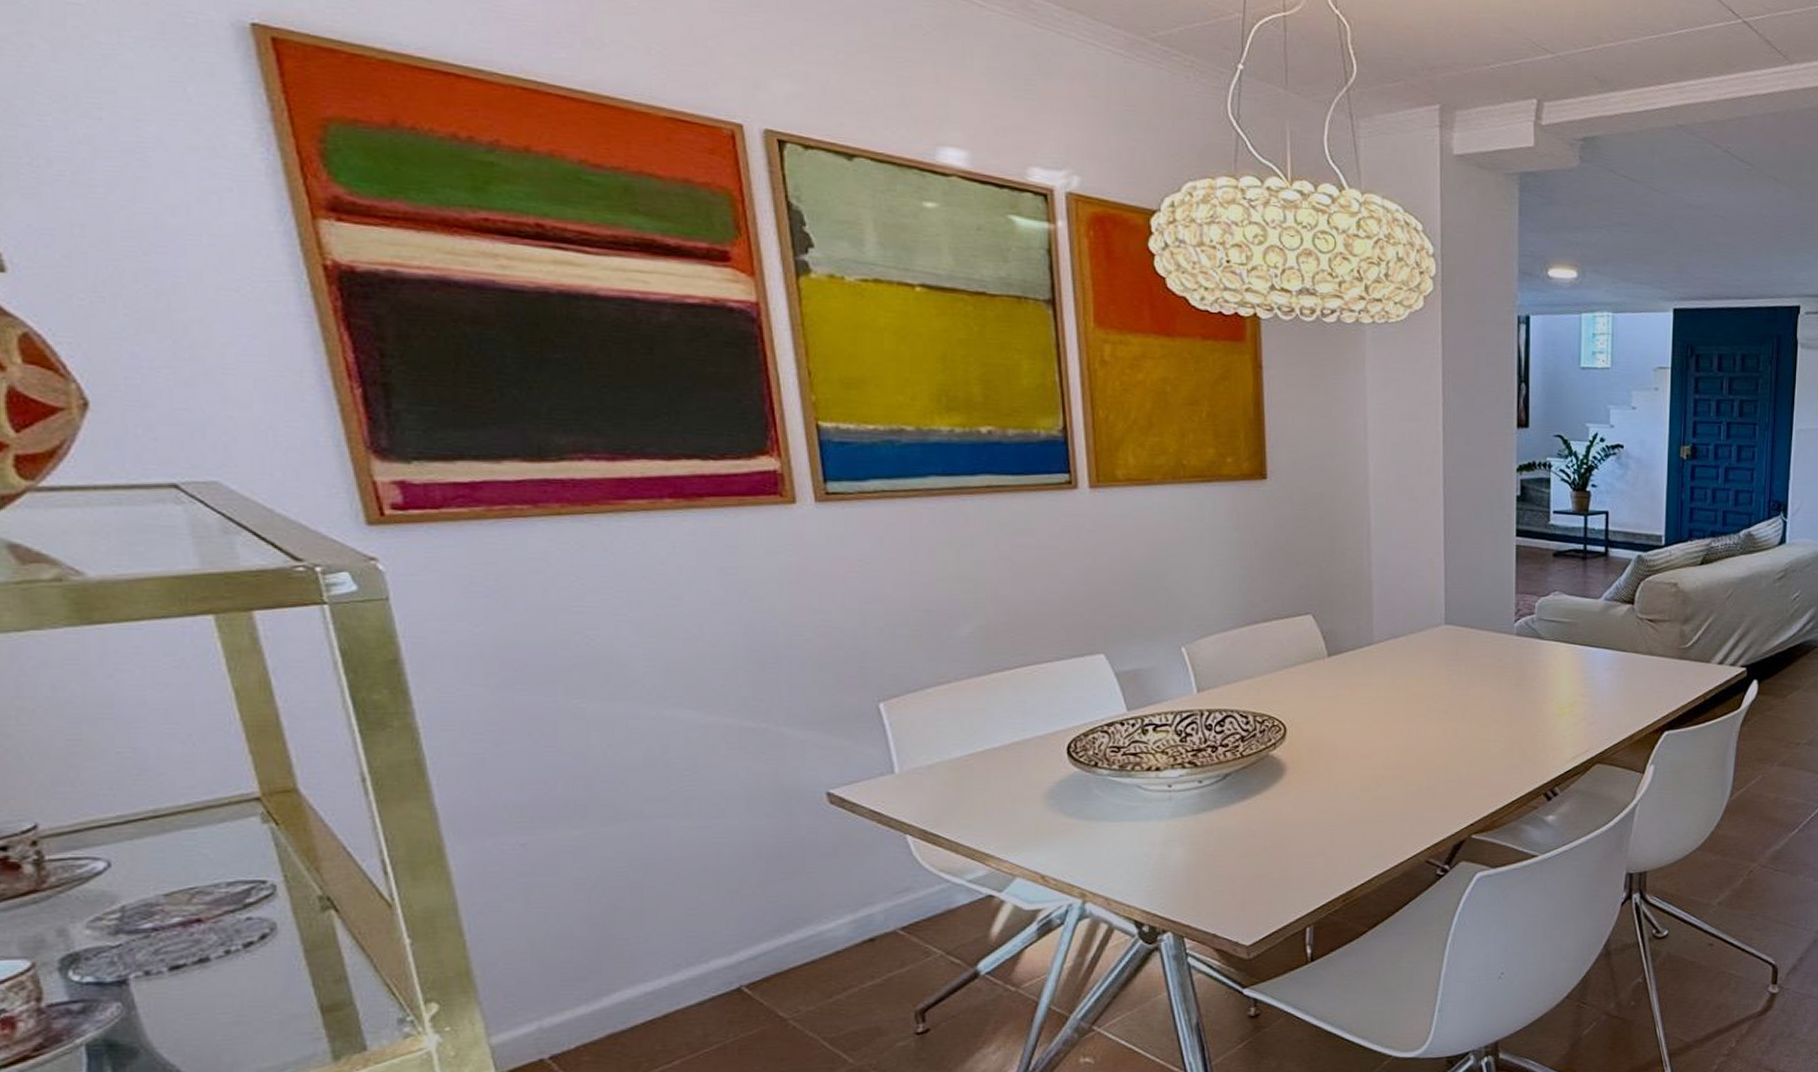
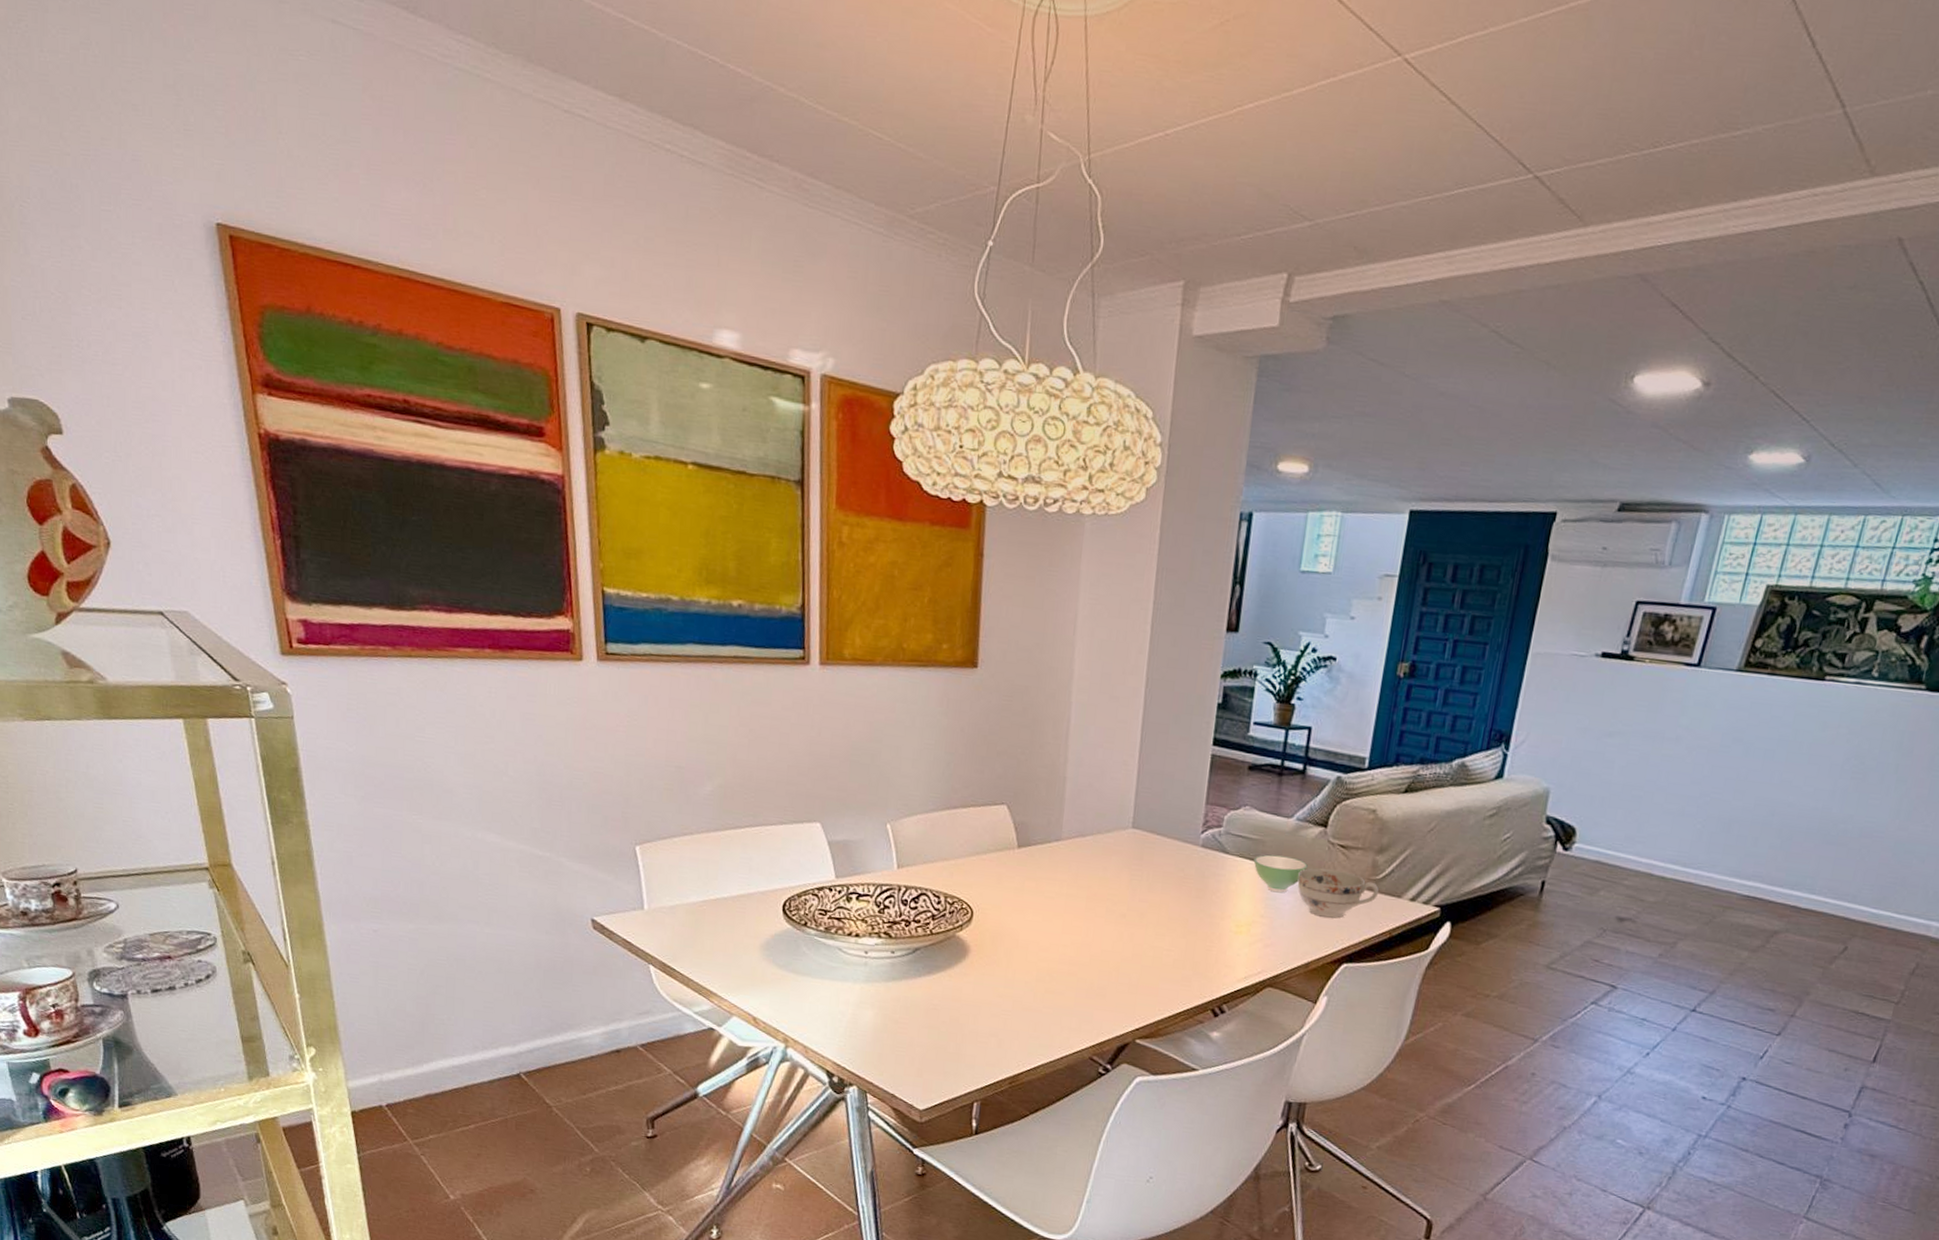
bowl: none [1568,636,1620,671] -> present [1253,854,1308,893]
teacup: none [1612,642,1690,689] -> present [1297,868,1379,918]

